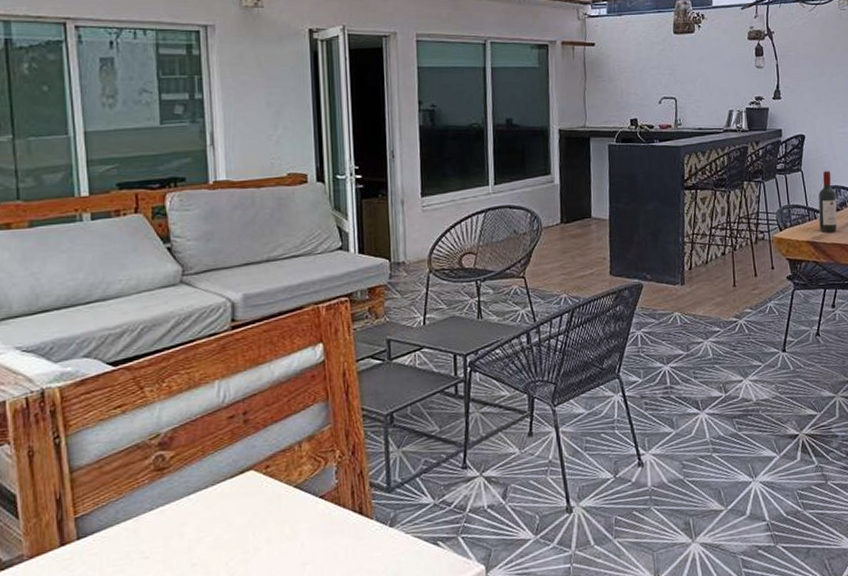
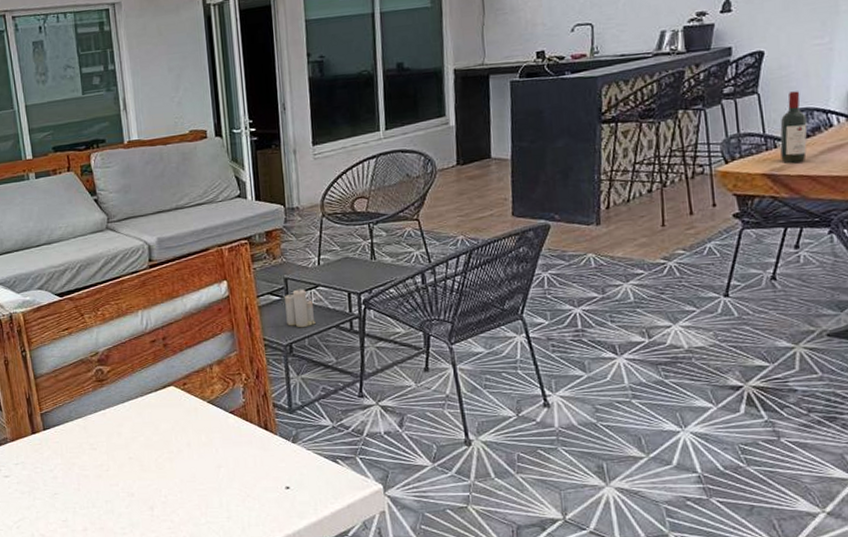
candle: none [387,350,419,395] -> present [285,288,316,328]

